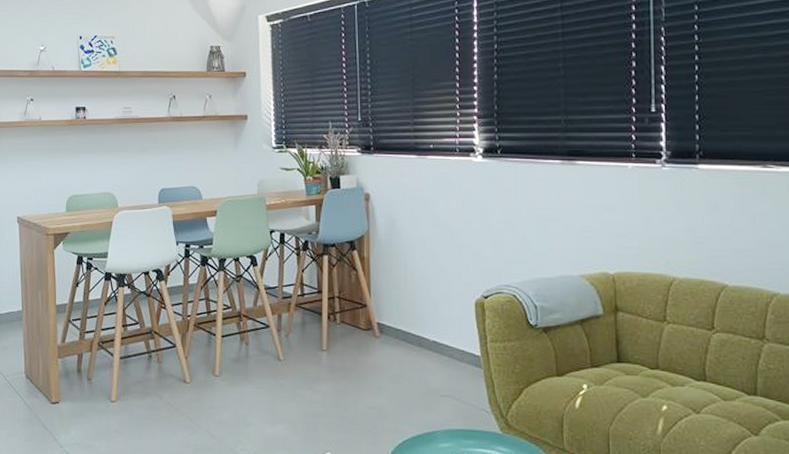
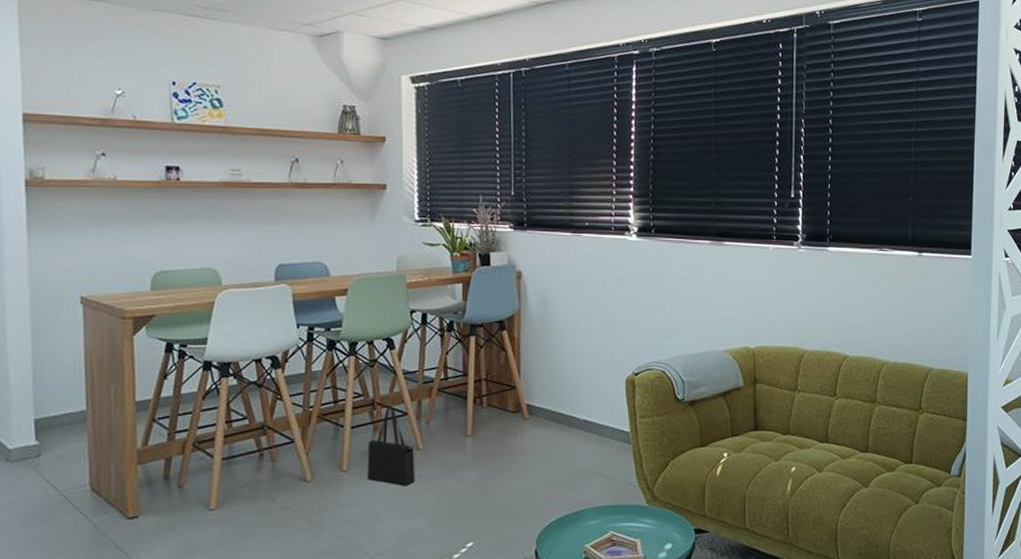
tote bag: none [235,318,277,394] -> present [367,406,415,486]

